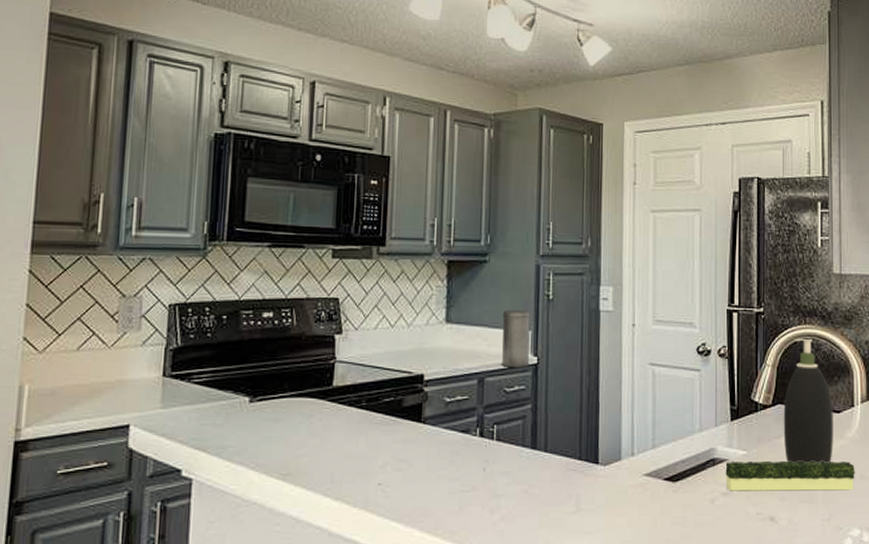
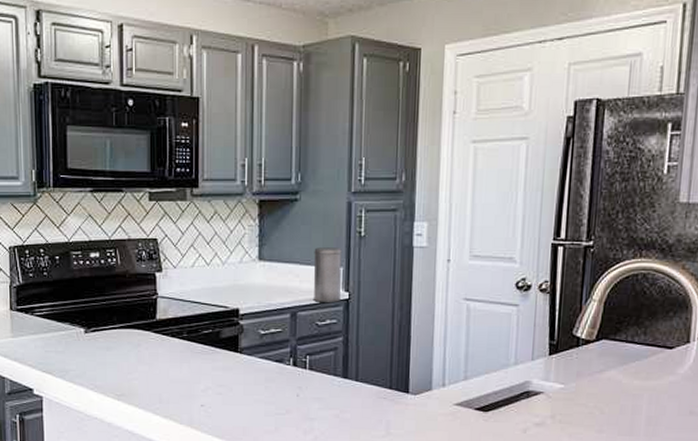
sponge: present [725,461,855,491] -> none [539,394,684,426]
soap dispenser: present [783,338,833,463] -> none [606,272,665,398]

